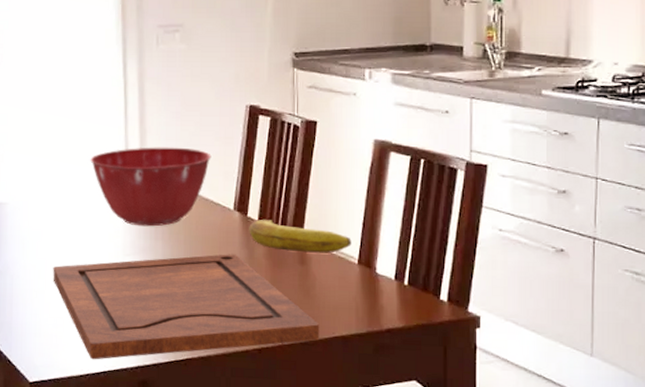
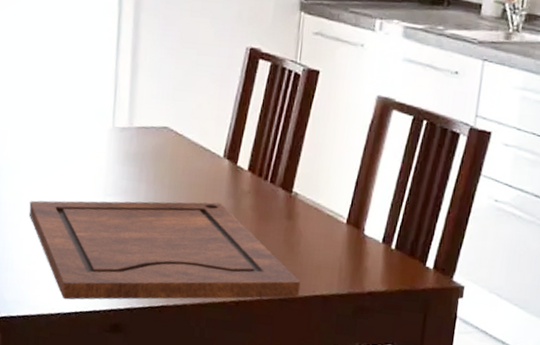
mixing bowl: present [90,147,212,227] -> none [76,83,205,168]
banana: present [249,220,352,253] -> none [237,169,342,211]

